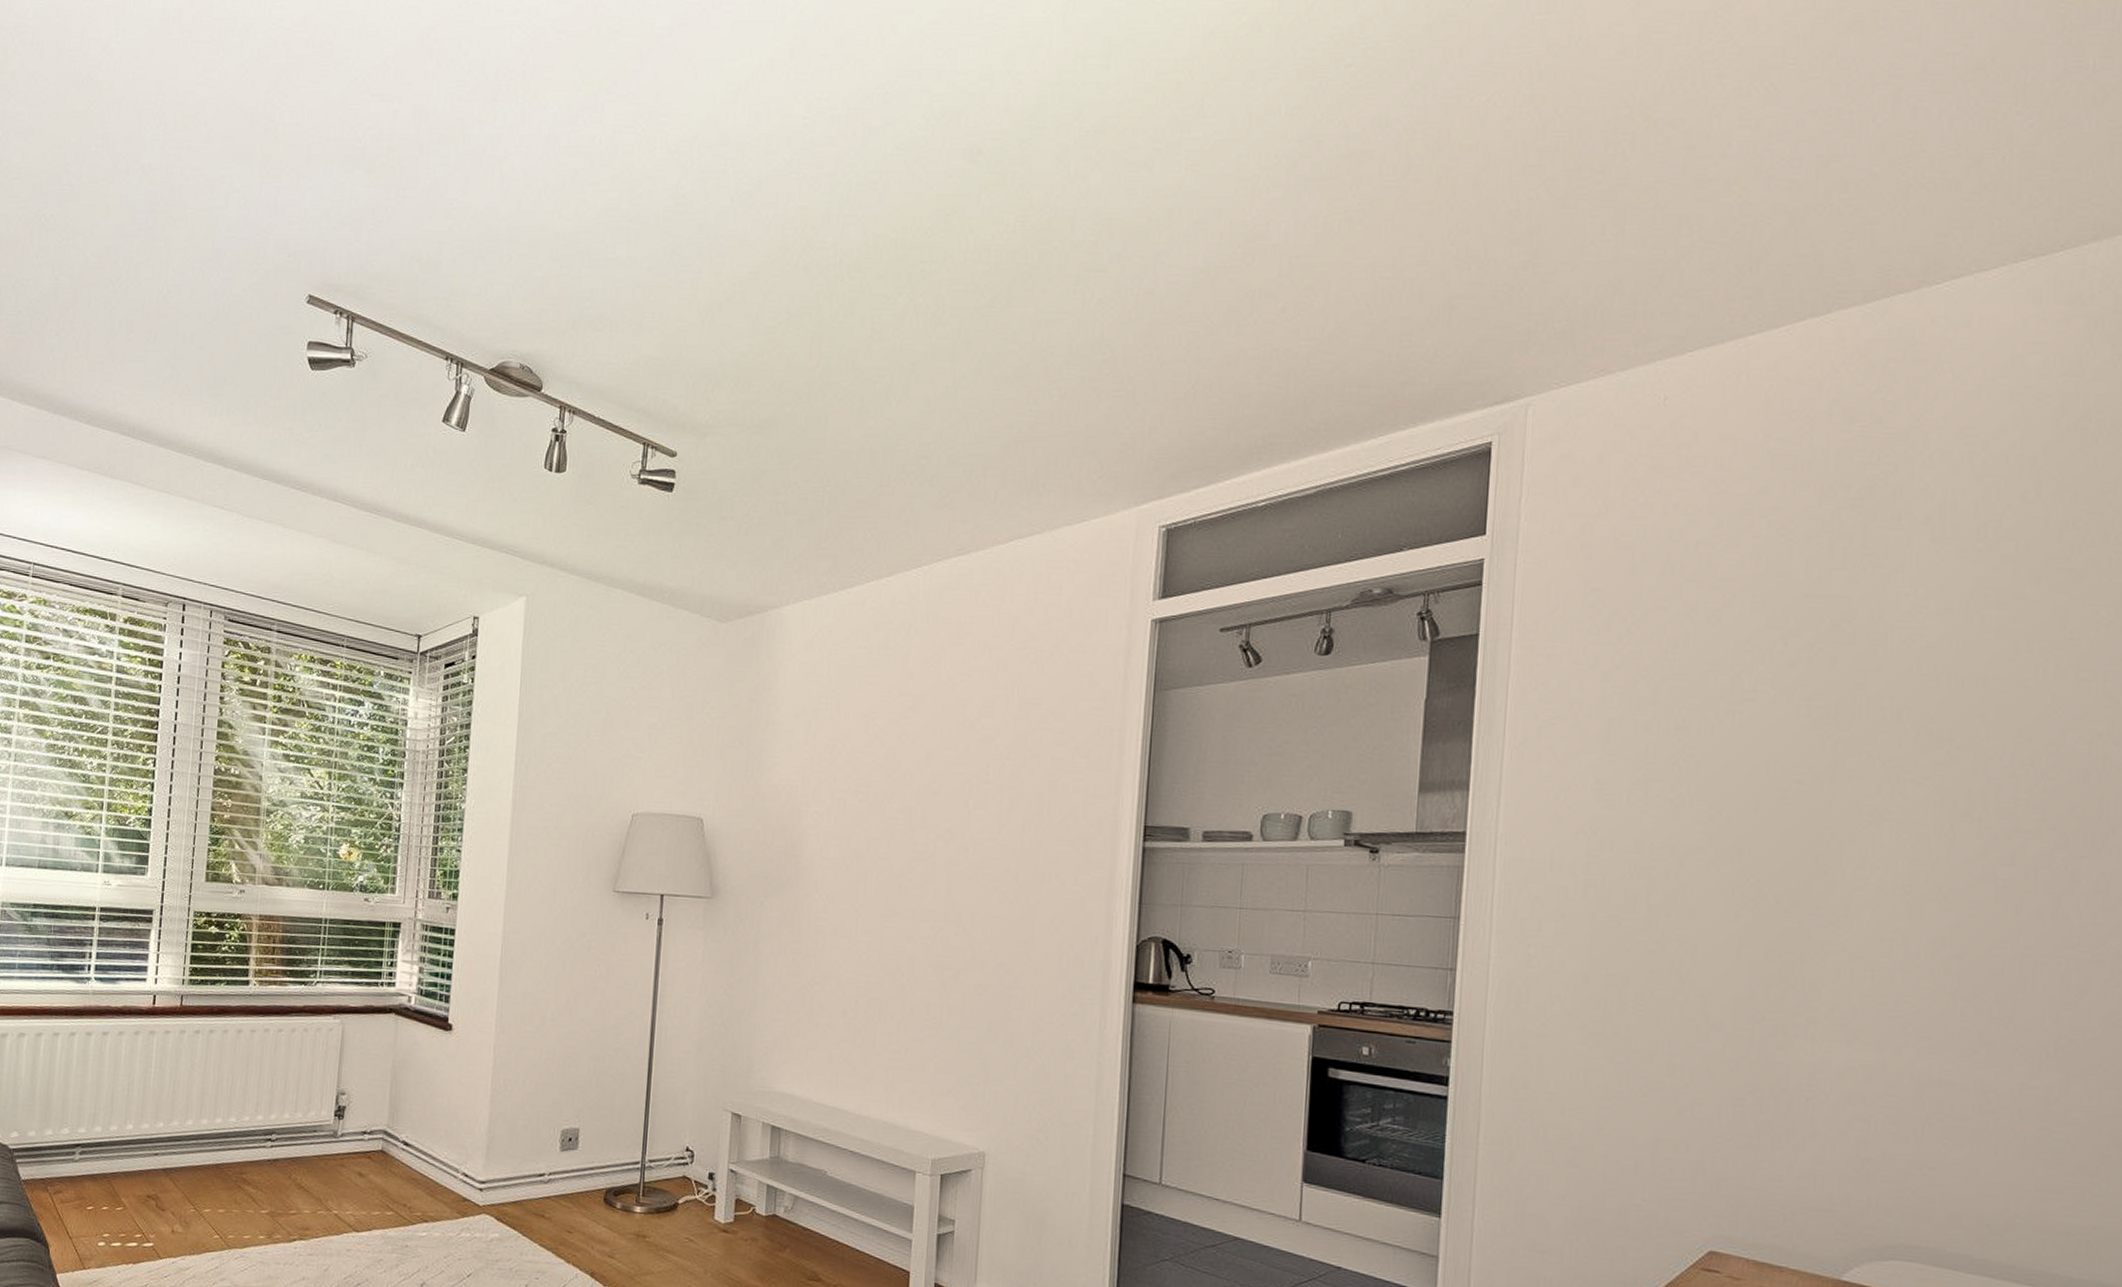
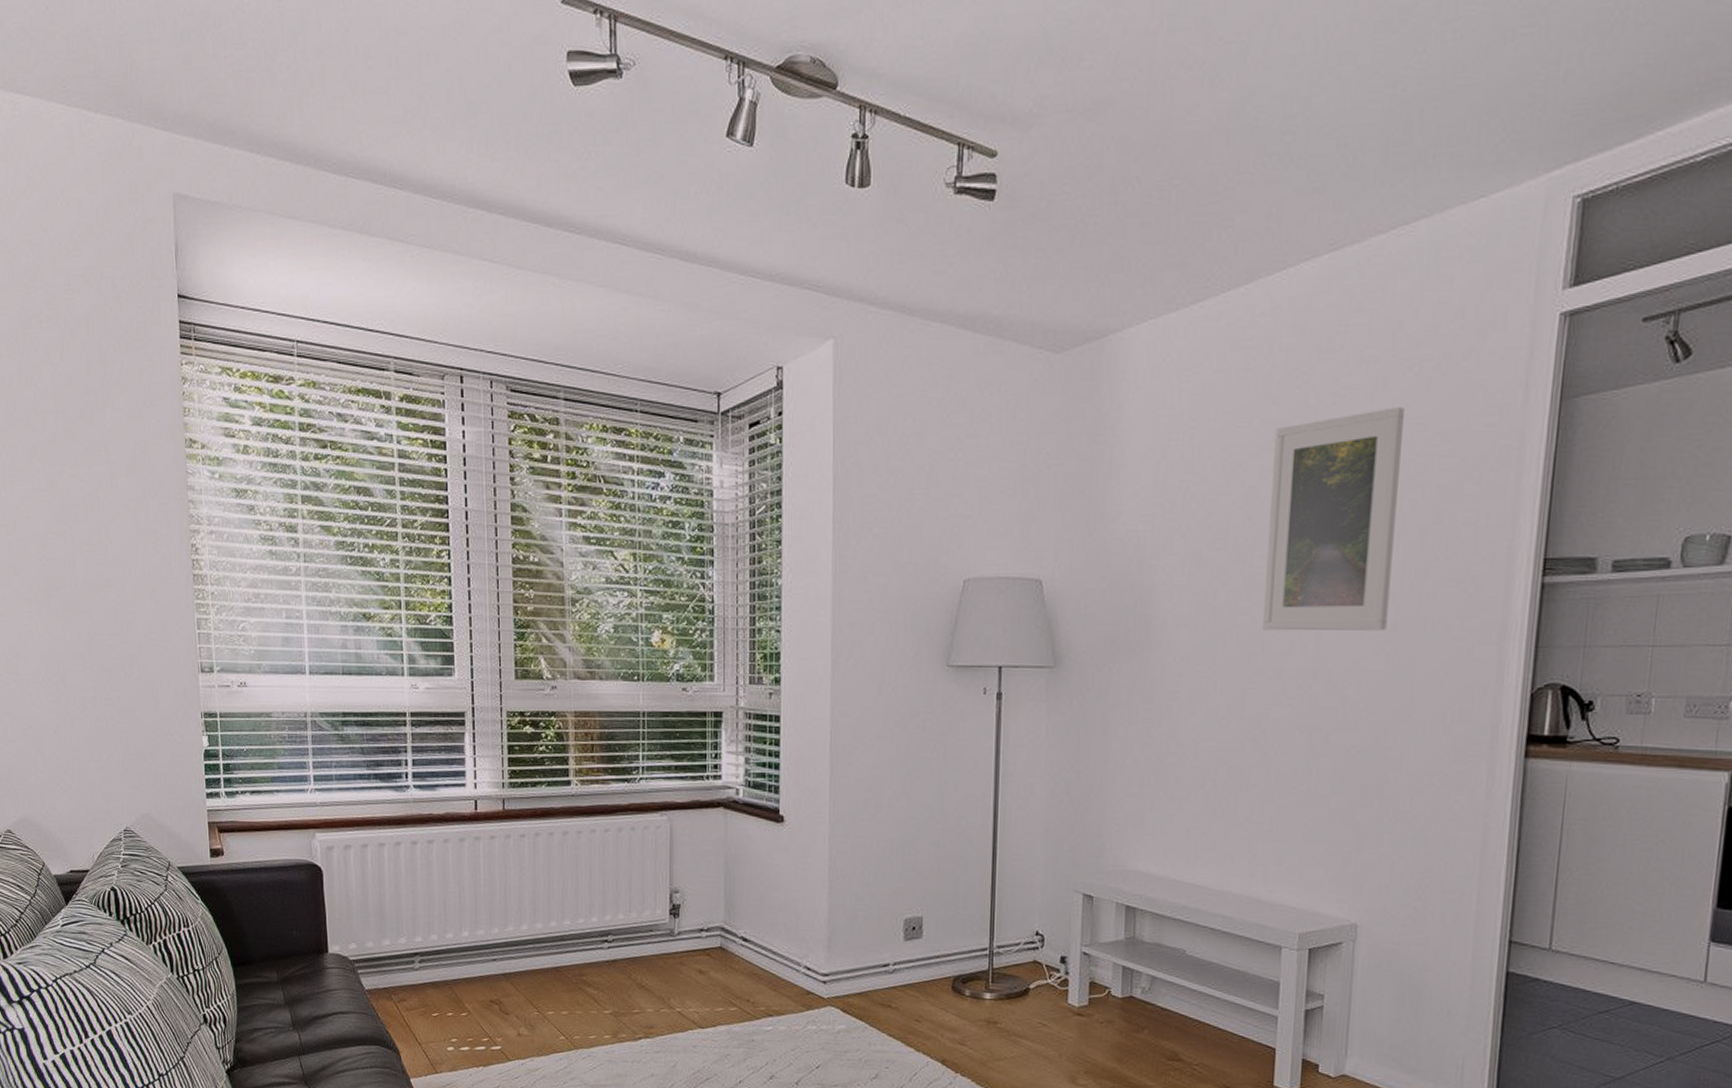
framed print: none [900,688,1022,882] -> present [1263,407,1404,631]

